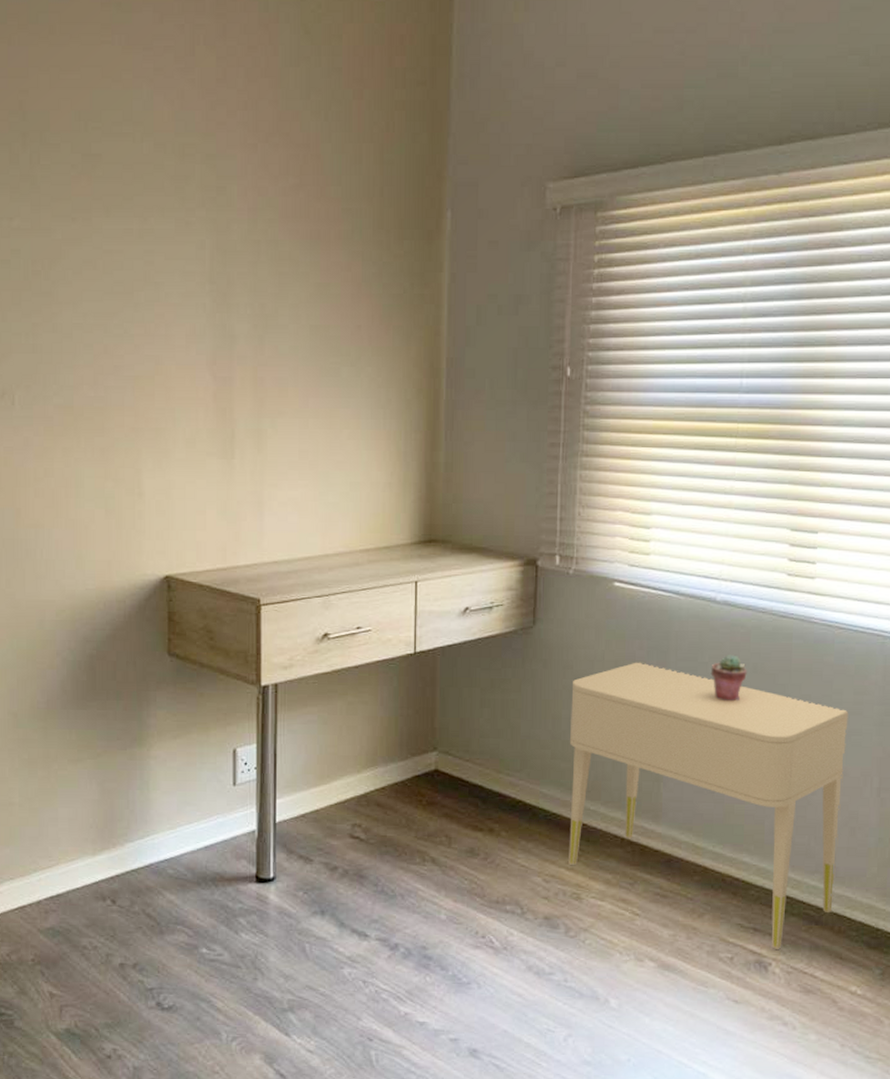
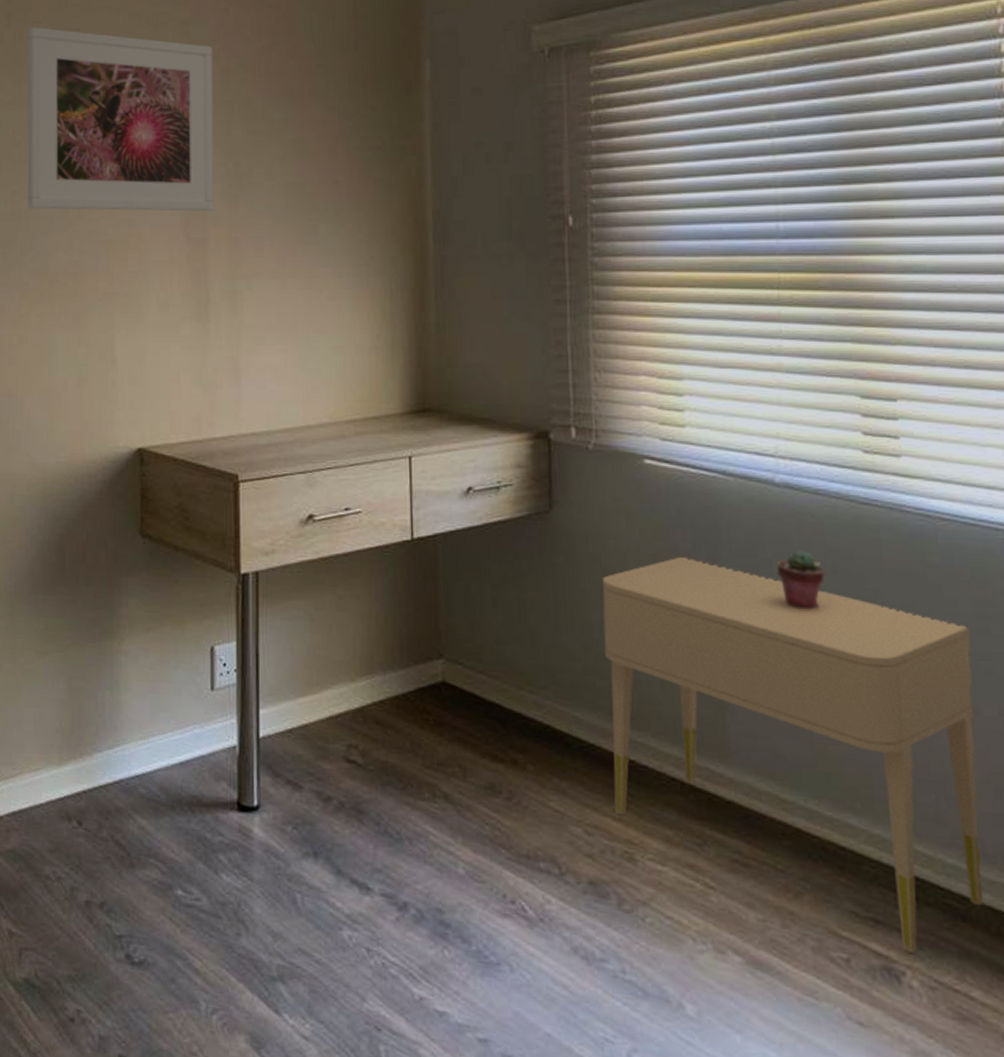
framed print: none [45,150,240,350] -> present [27,27,214,211]

